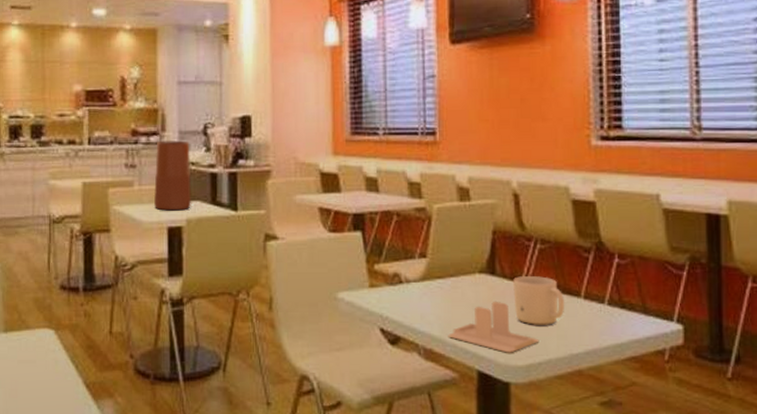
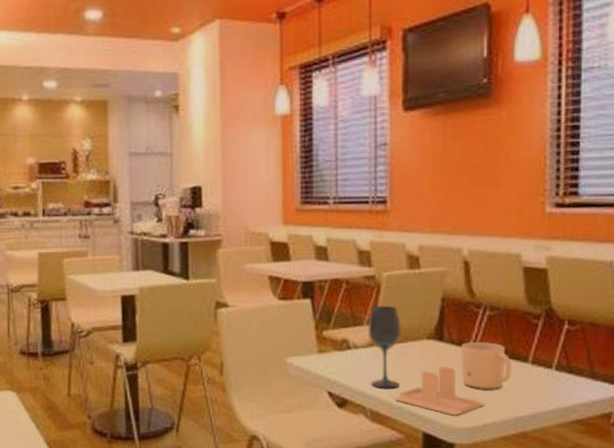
vase: present [153,140,192,211] -> none [107,211,145,280]
wineglass: none [419,238,454,326] -> present [368,305,402,390]

